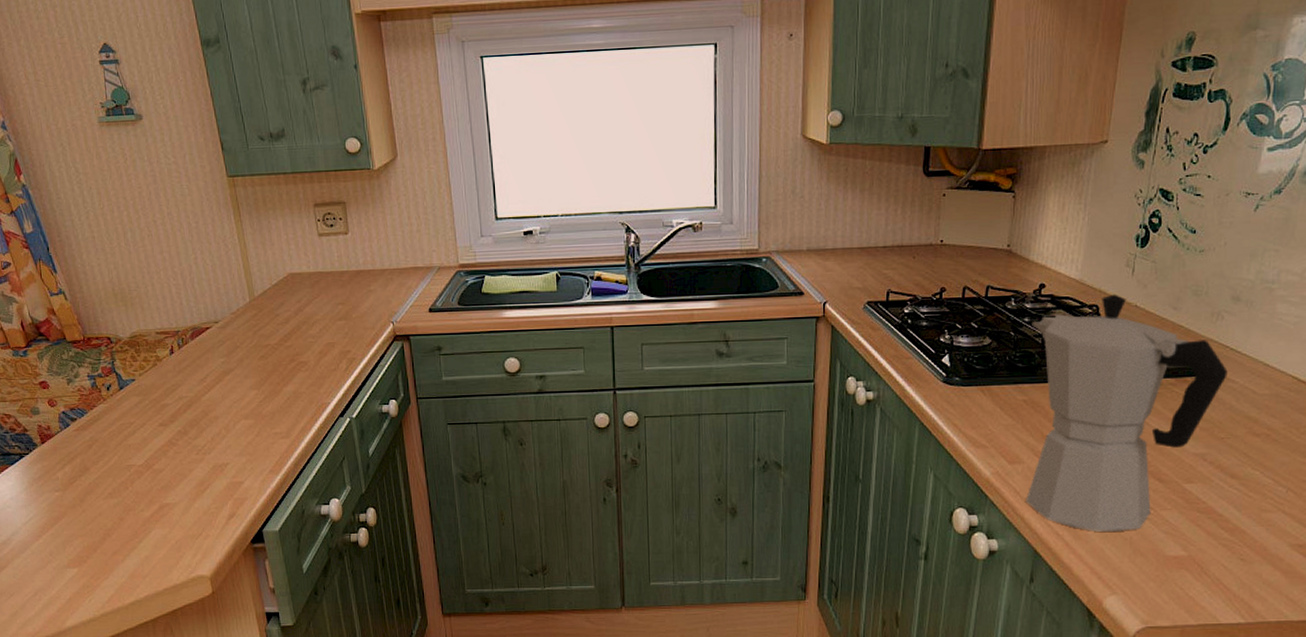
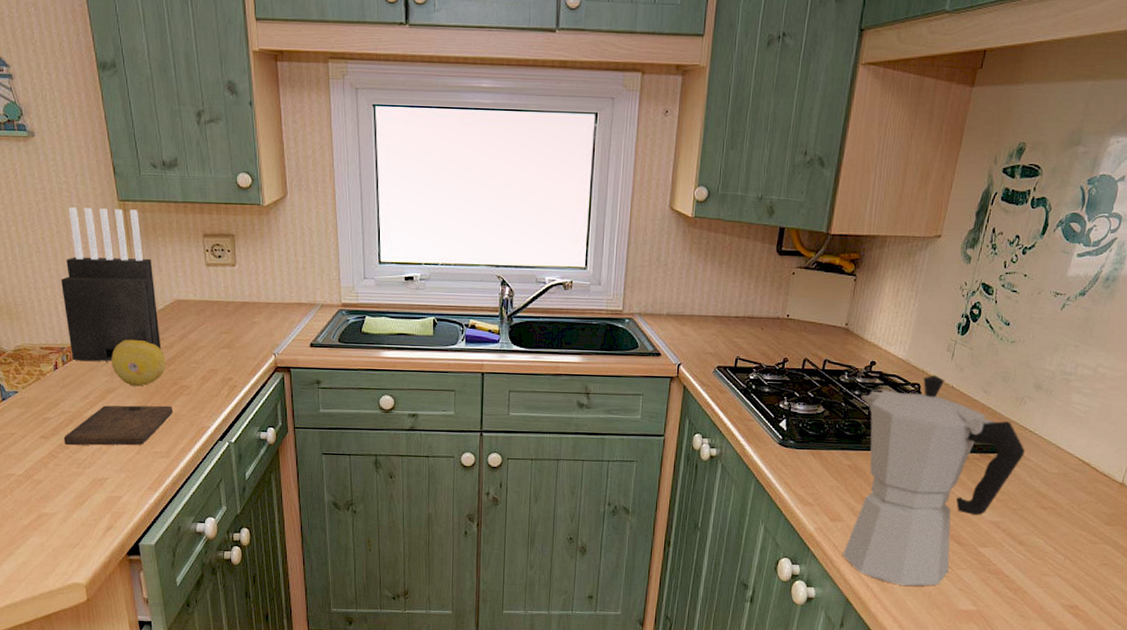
knife block: none [174,184,277,344] -> present [61,207,162,362]
cutting board: none [182,384,291,432] -> present [63,405,173,446]
fruit: none [227,317,282,366] -> present [112,339,166,387]

